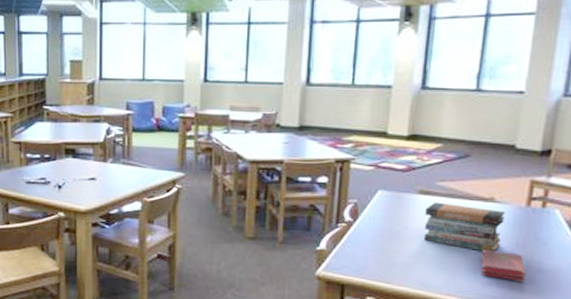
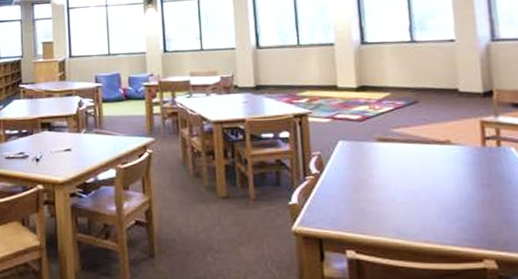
book stack: present [423,202,506,253] -> none [387,148,466,195]
book: present [481,249,527,282] -> none [449,192,500,223]

